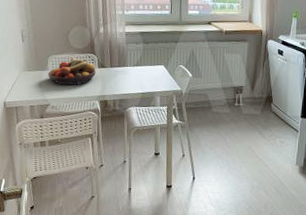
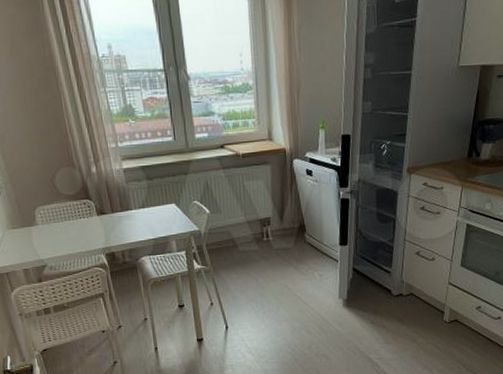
fruit bowl: present [48,57,96,85] -> none [38,206,96,240]

